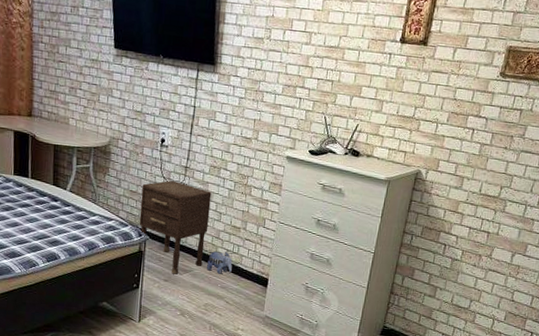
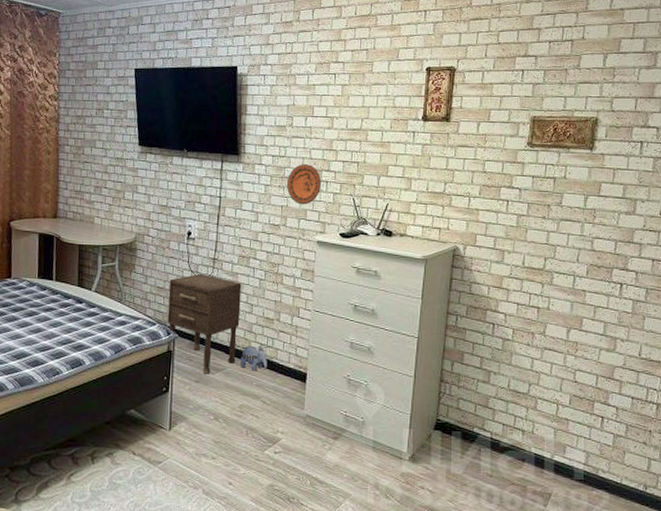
decorative plate: none [261,79,296,120] -> present [287,164,322,205]

